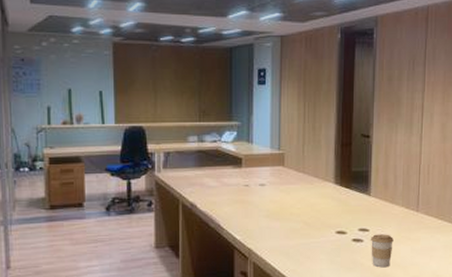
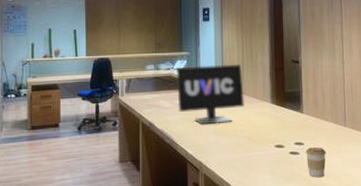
monitor: none [223,137,303,207] -> present [175,64,245,125]

